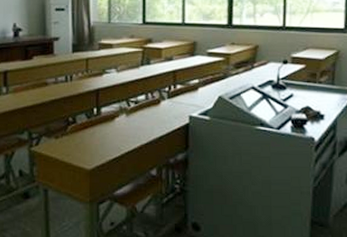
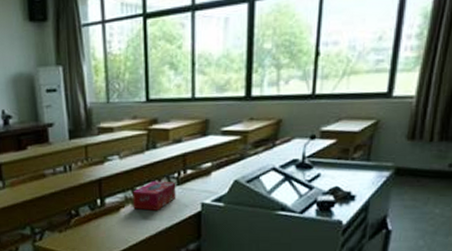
tissue box: none [127,94,167,121] -> present [133,181,176,211]

